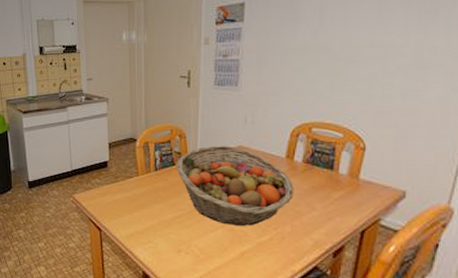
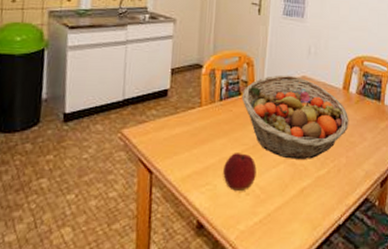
apple: none [163,217,195,250] -> present [223,153,257,191]

